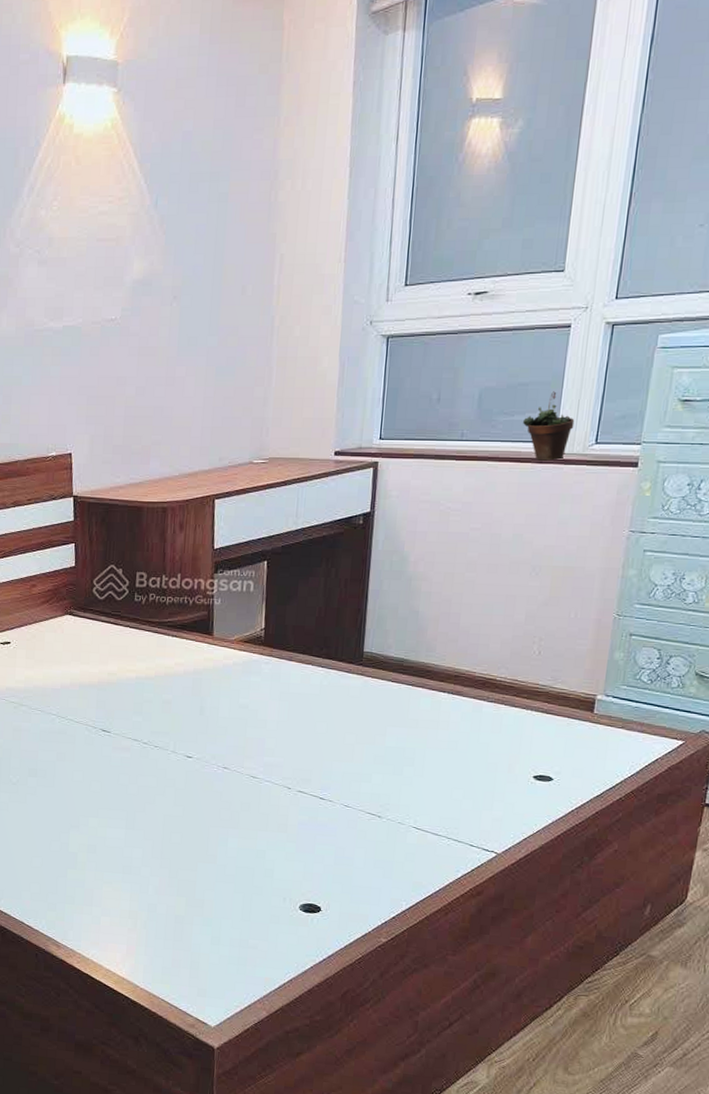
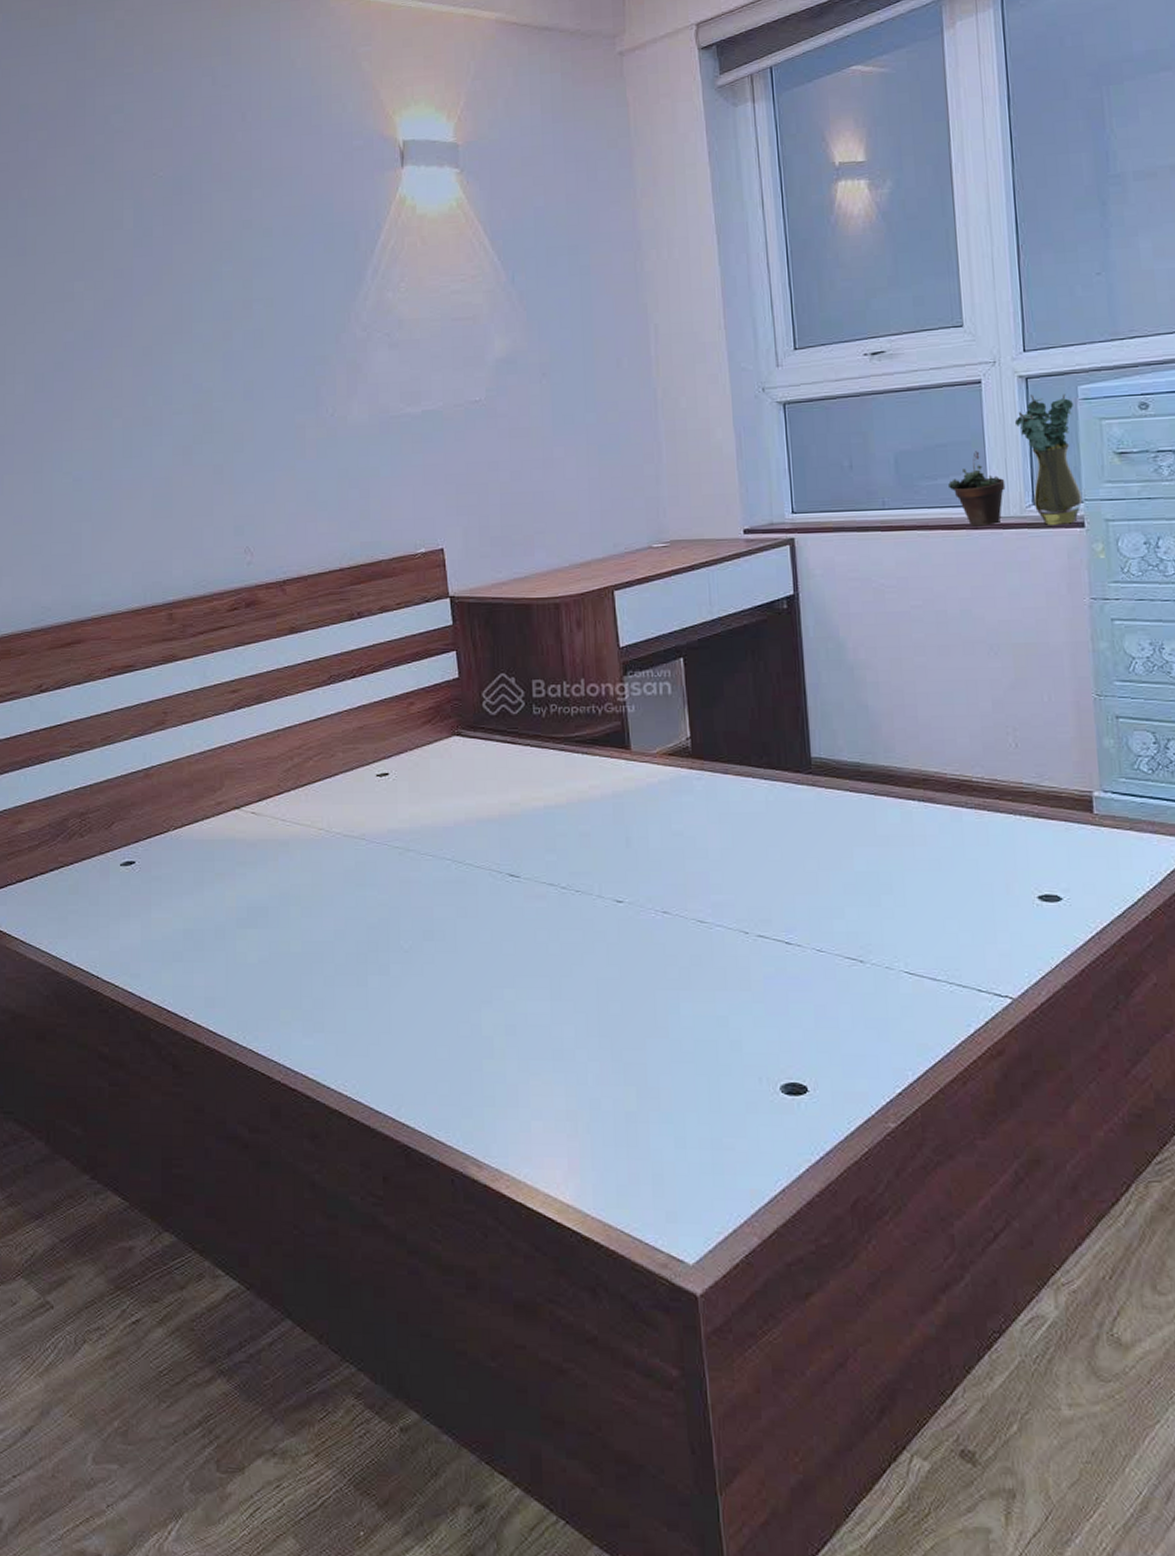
vase: none [593,340,651,465] -> present [1014,394,1083,526]

